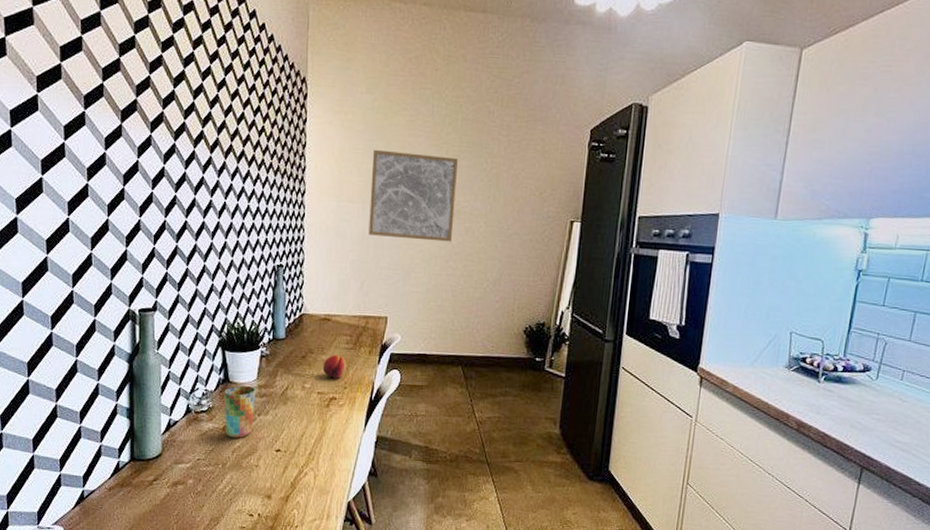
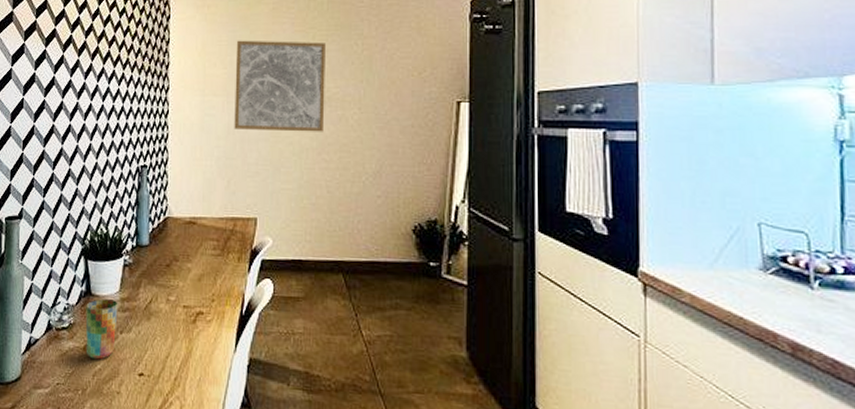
fruit: present [322,355,347,378] -> none [188,263,214,289]

